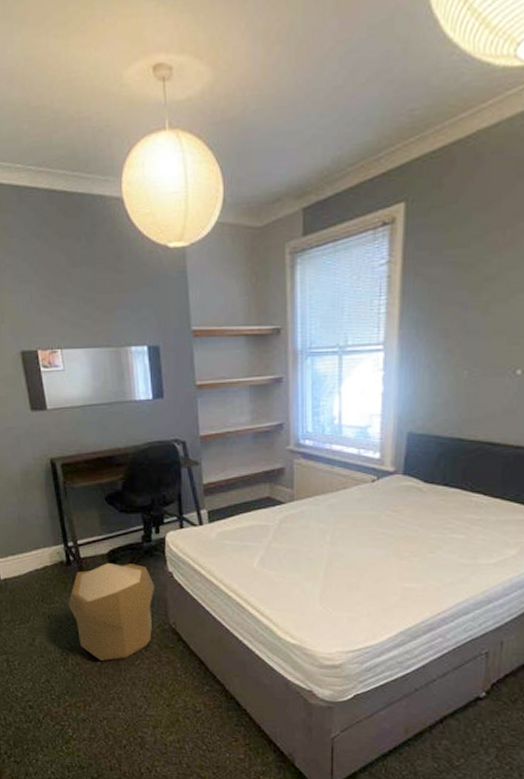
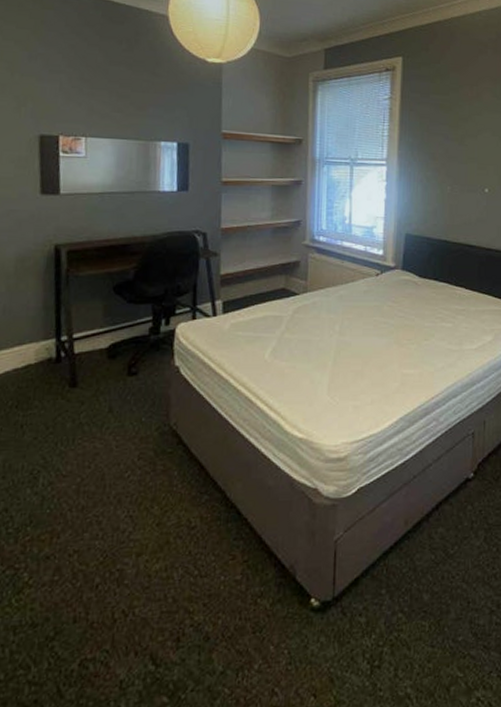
pouf: present [68,563,155,661] -> none [49,359,158,476]

